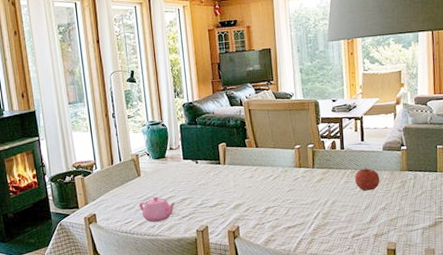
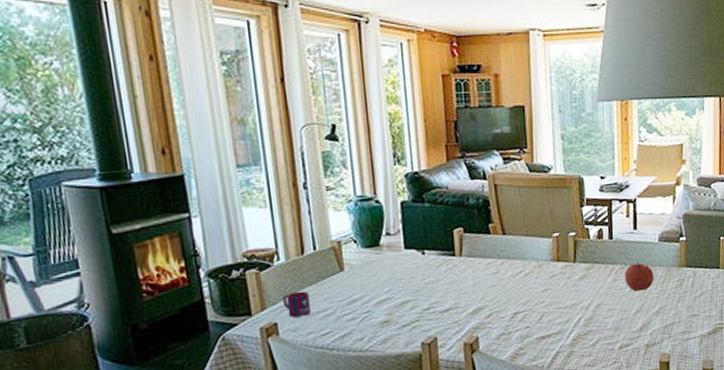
mug: none [99,191,118,210] -> present [283,291,311,317]
teapot: present [138,196,176,222] -> none [340,298,394,334]

